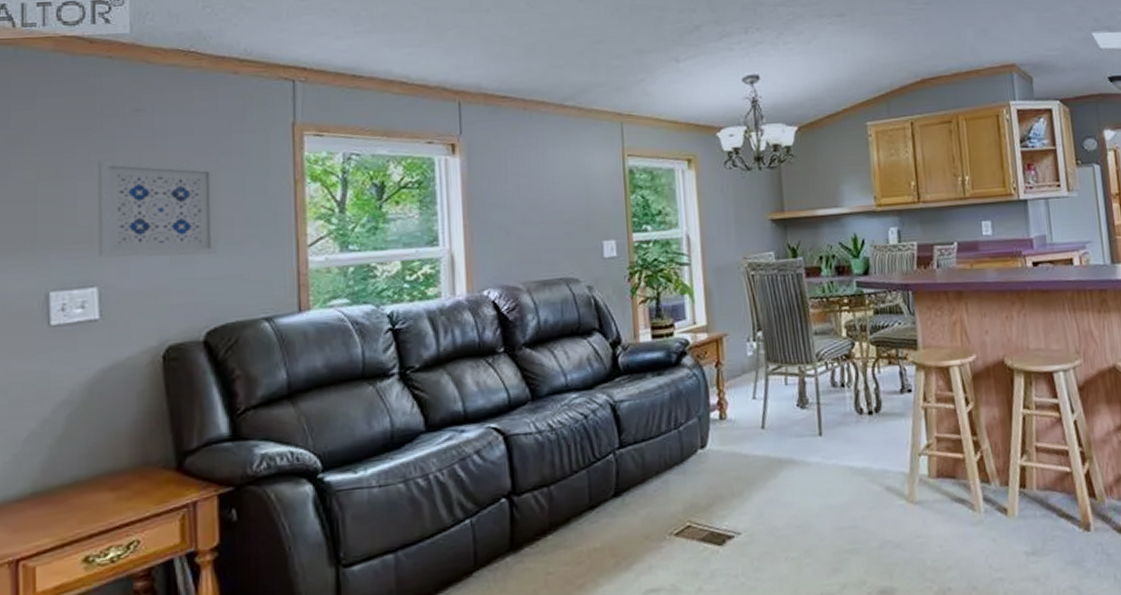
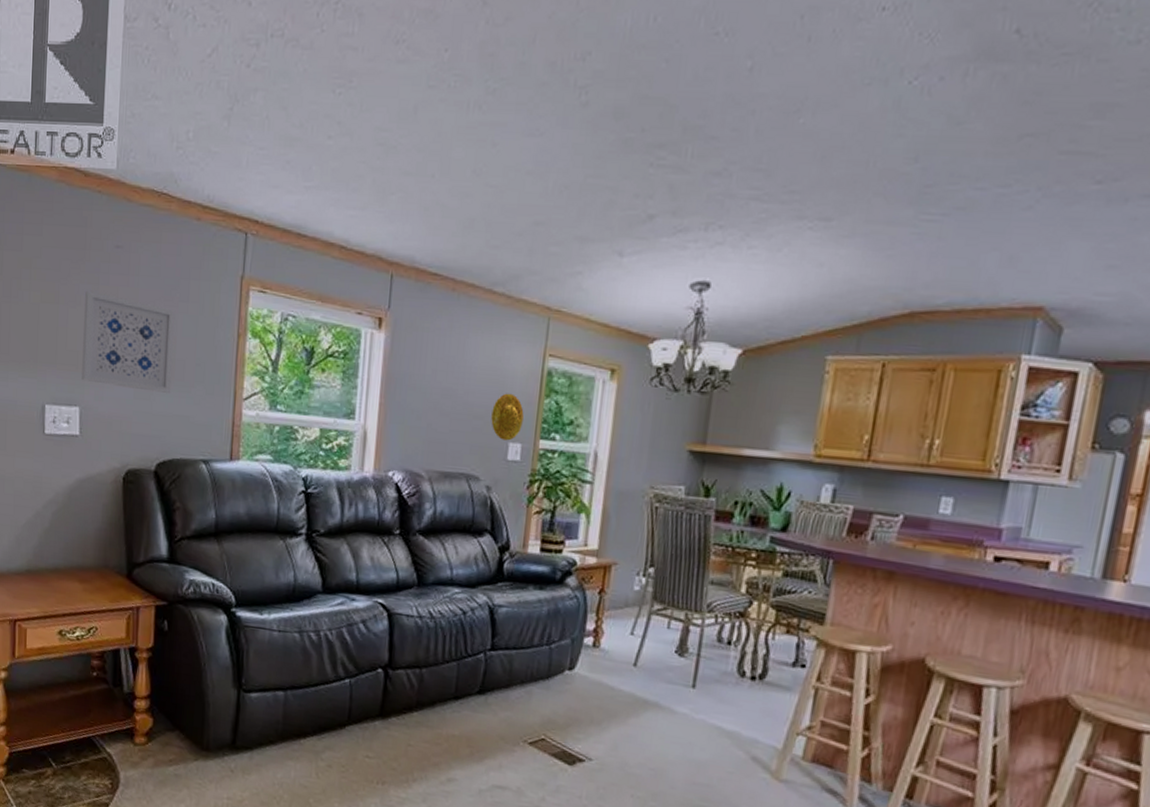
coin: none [581,195,614,240] -> present [491,393,524,441]

